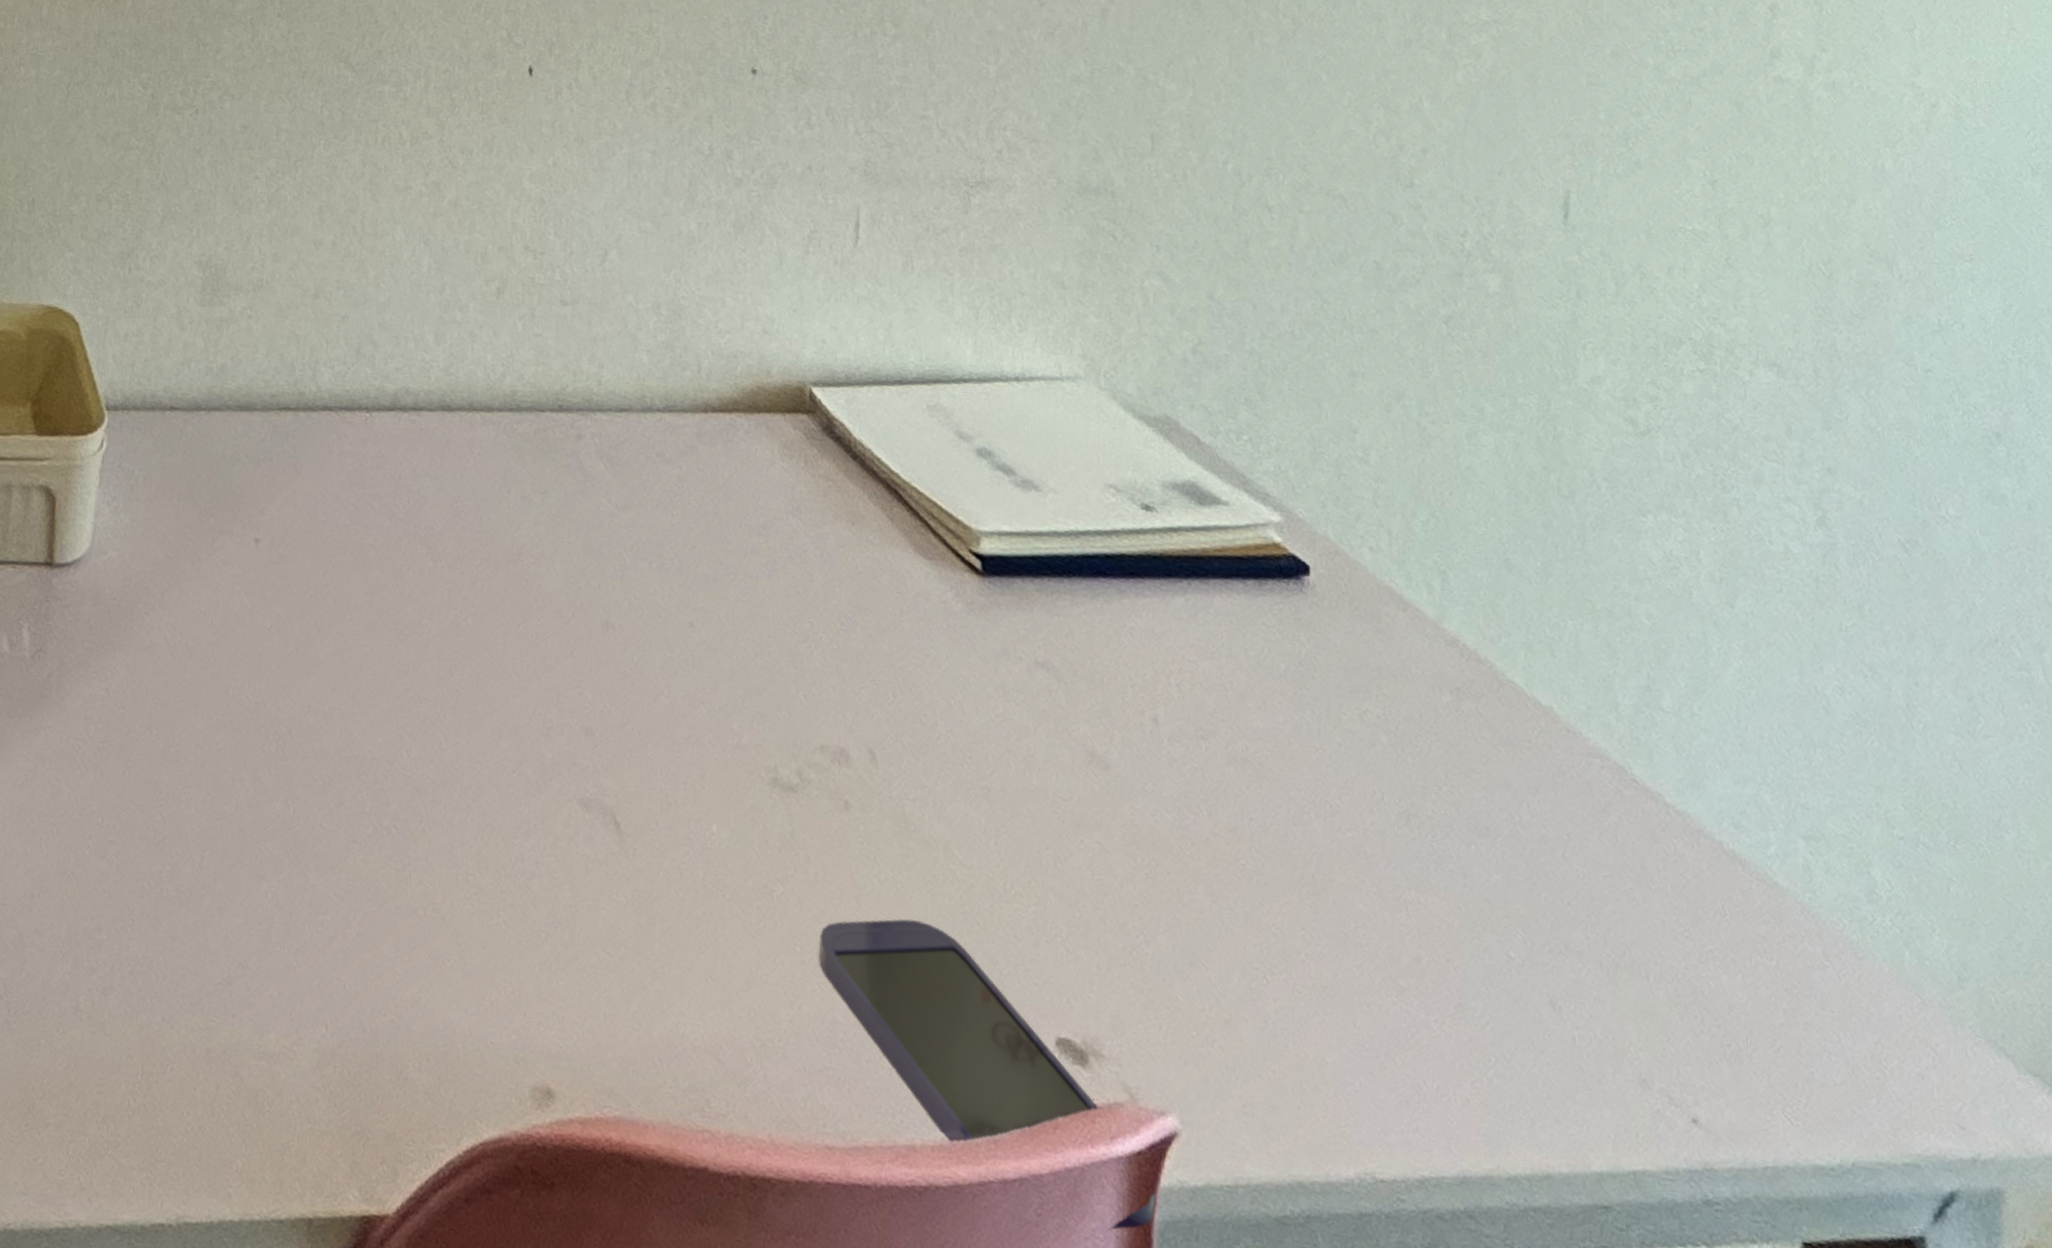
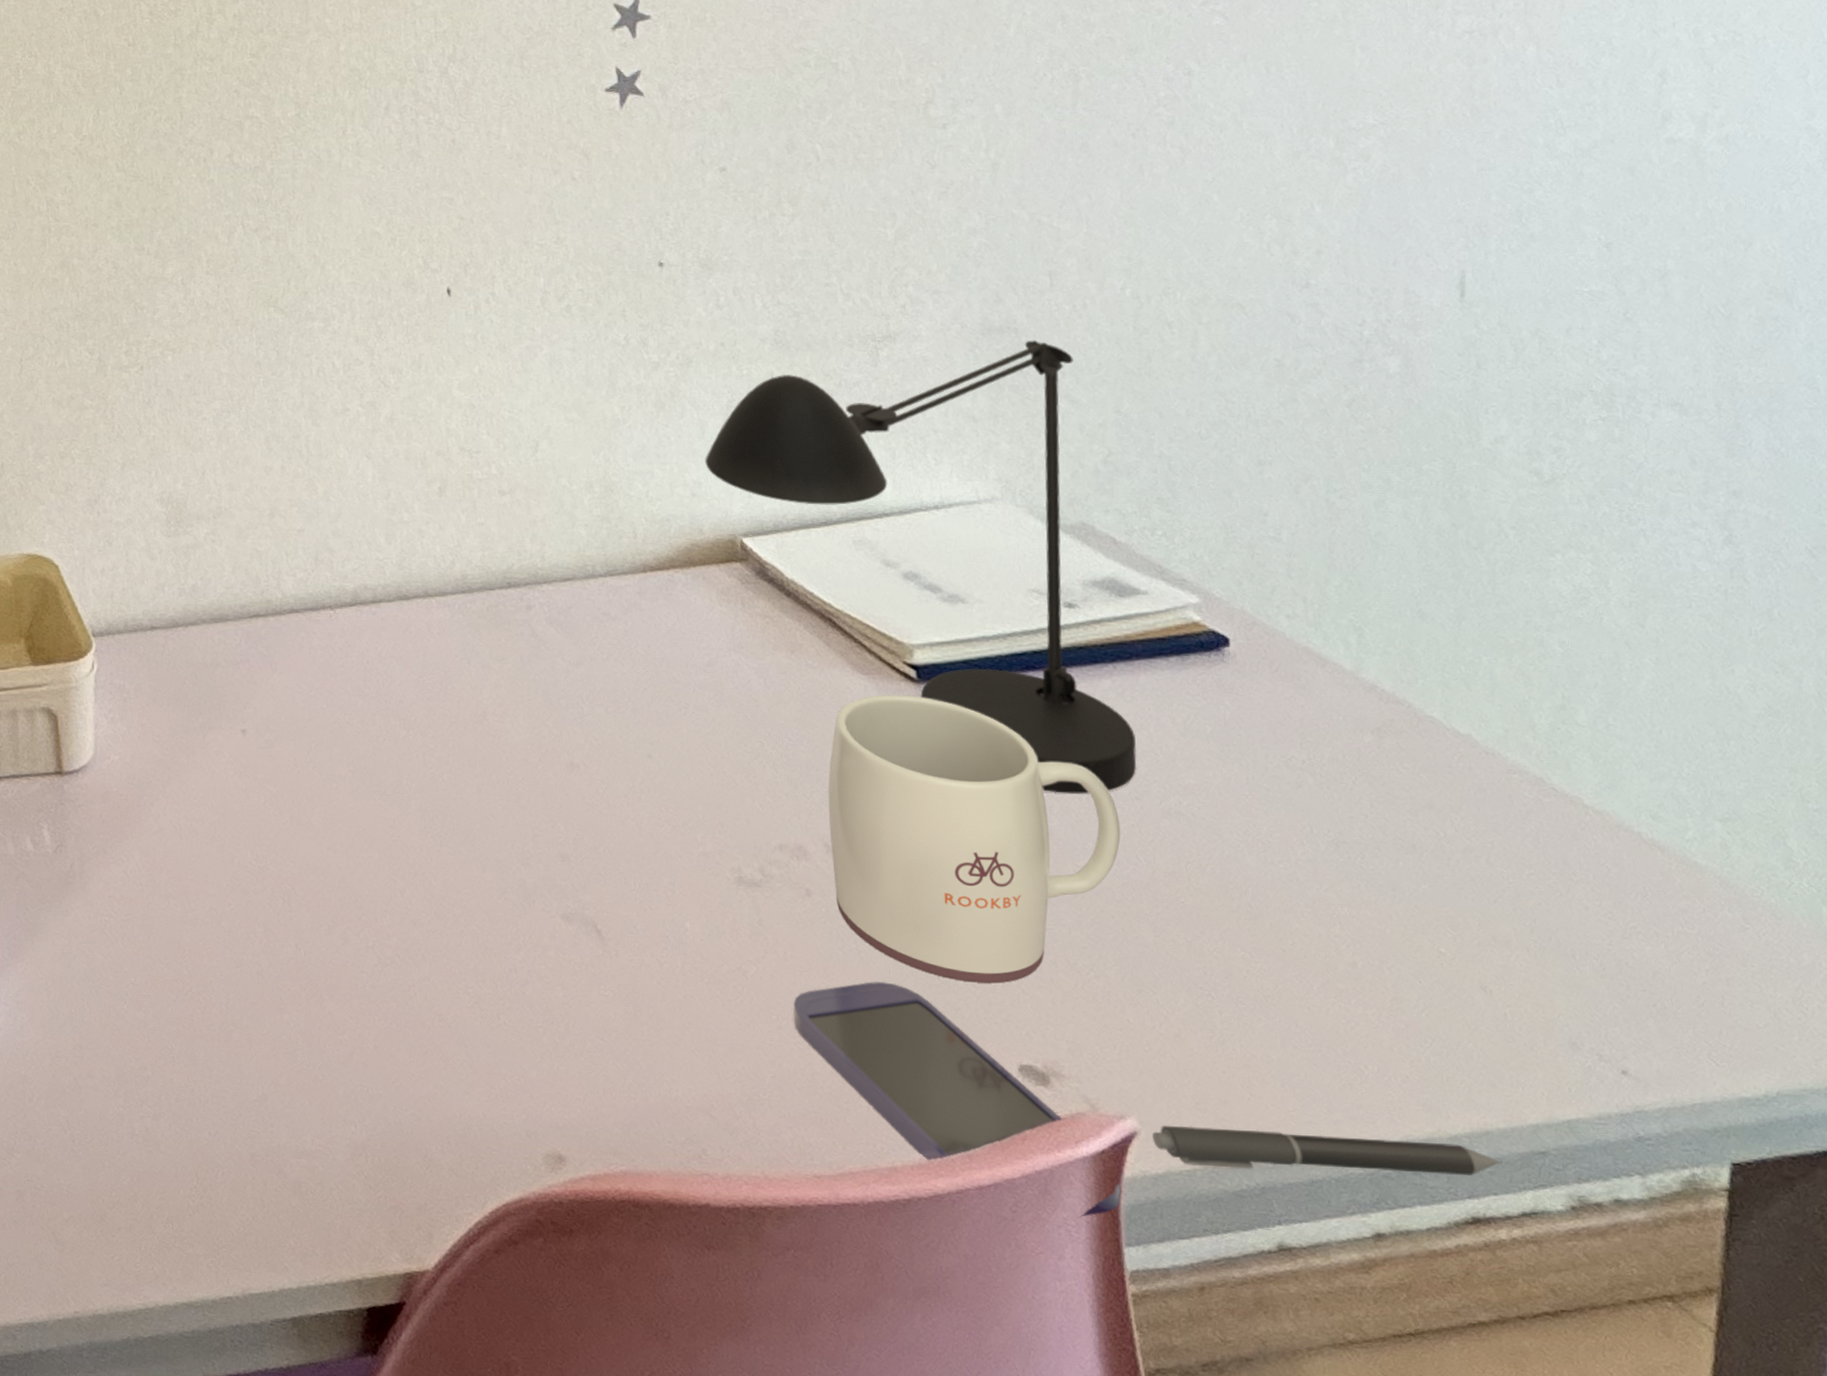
desk lamp: none [780,206,1205,726] -> present [705,339,1137,794]
mug: none [875,584,1183,938] -> present [828,695,1121,984]
pen: none [1194,1128,1563,1226] -> present [1152,1125,1502,1176]

